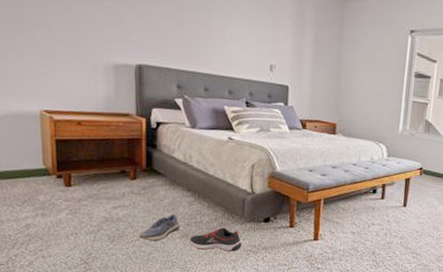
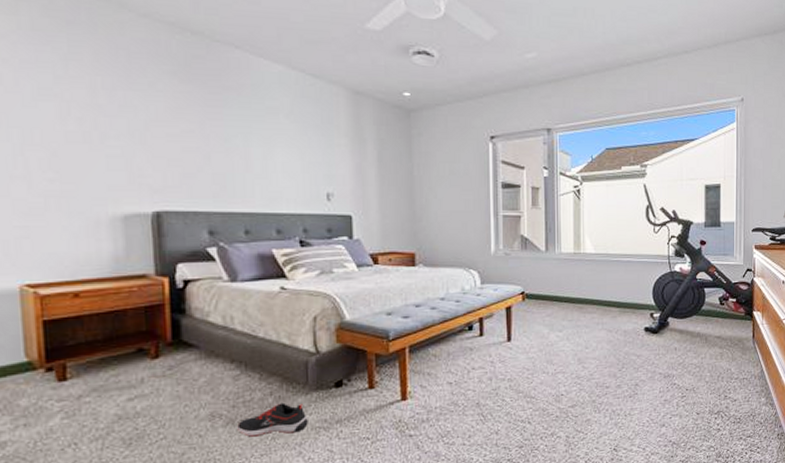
athletic shoe: present [139,214,180,240] -> none [166,395,223,436]

